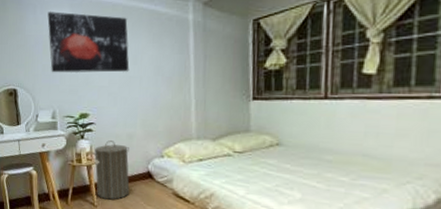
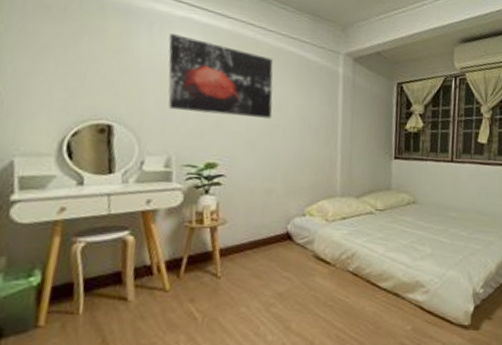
laundry hamper: present [92,140,130,200] -> none [219,196,267,268]

